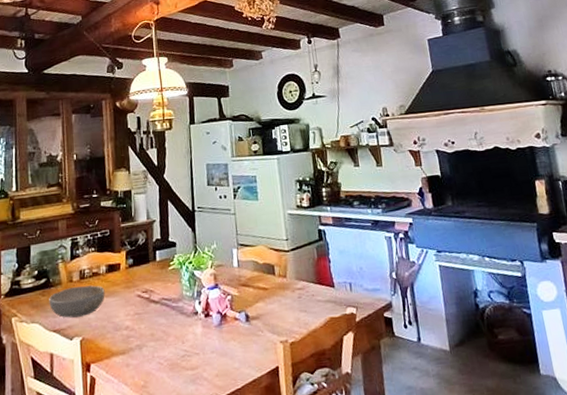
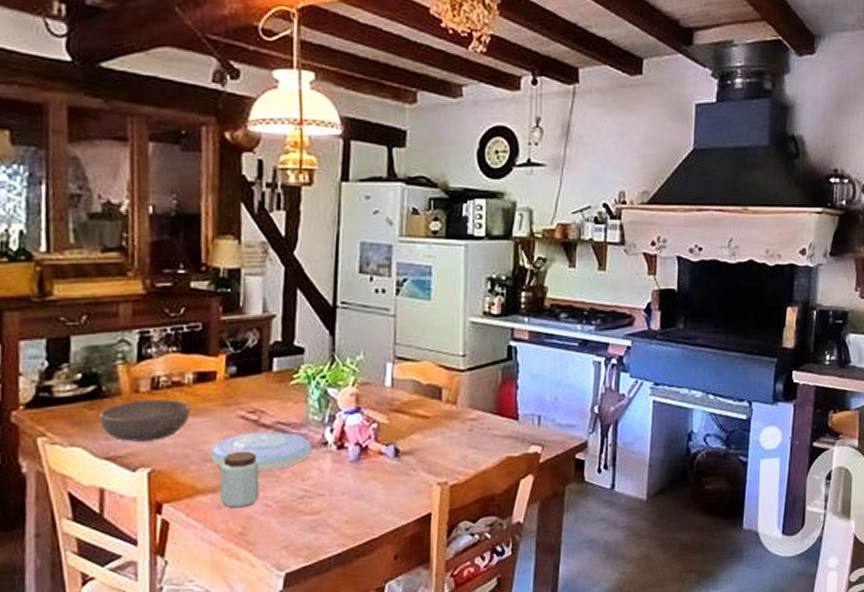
plate: none [119,305,187,336] -> present [210,431,311,471]
peanut butter: none [126,321,154,367] -> present [220,450,260,509]

